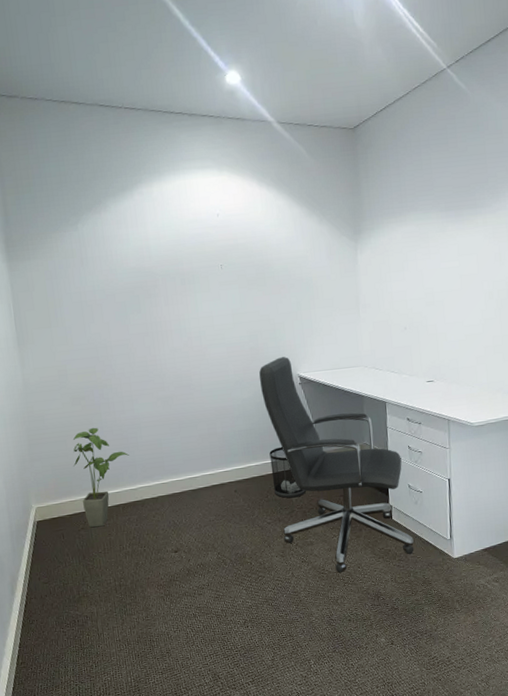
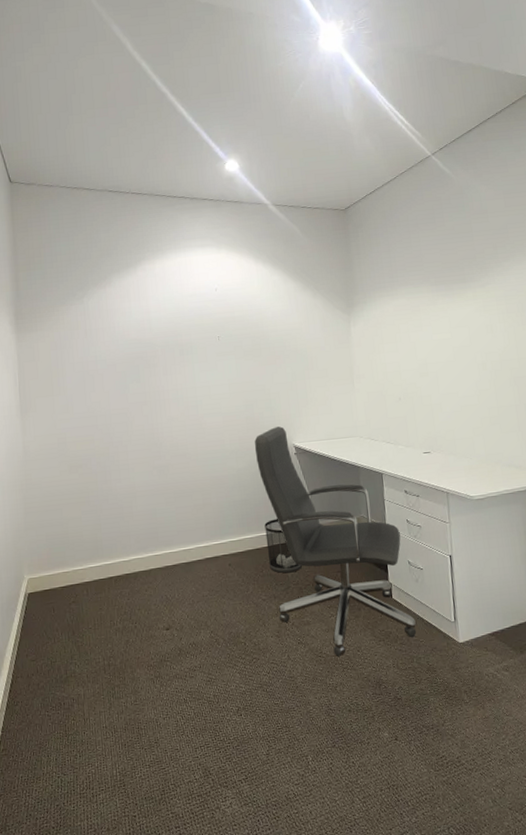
house plant: present [73,427,129,528] -> none [68,496,124,602]

